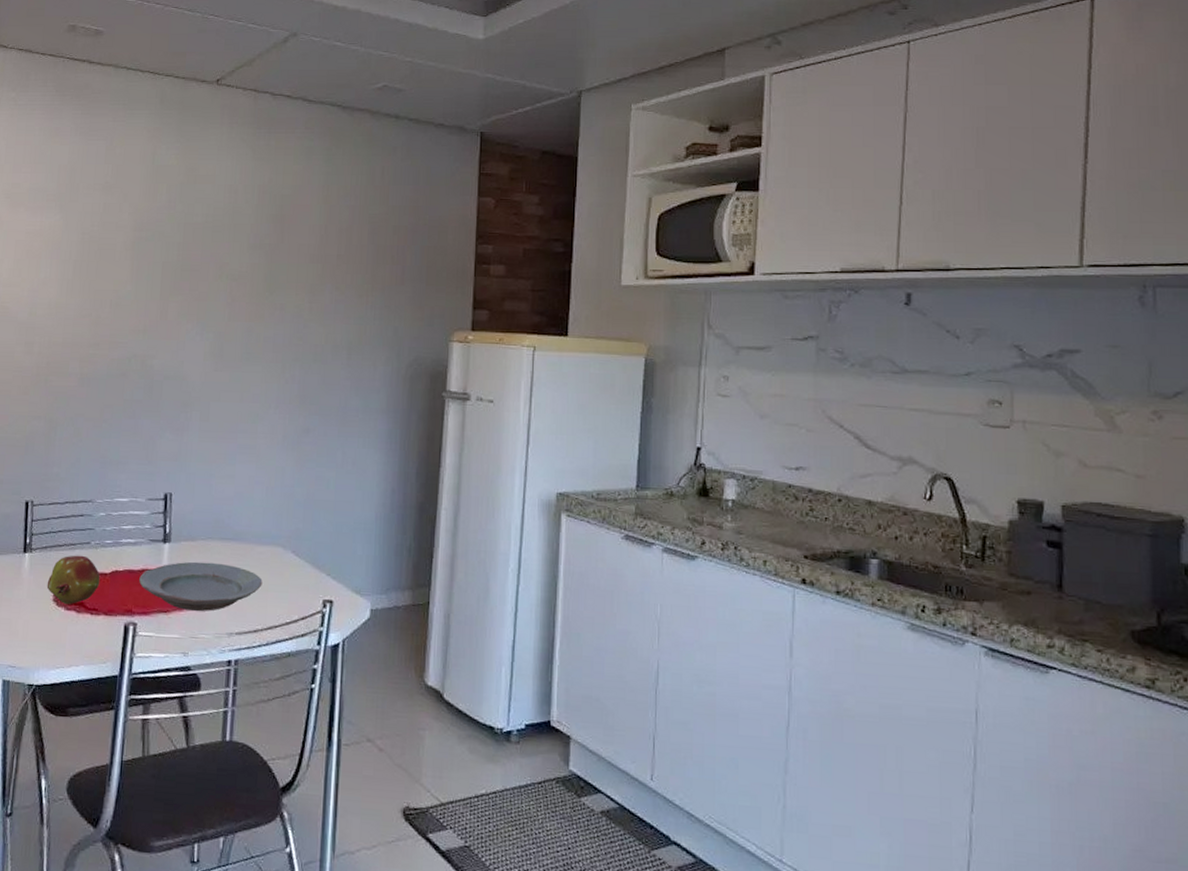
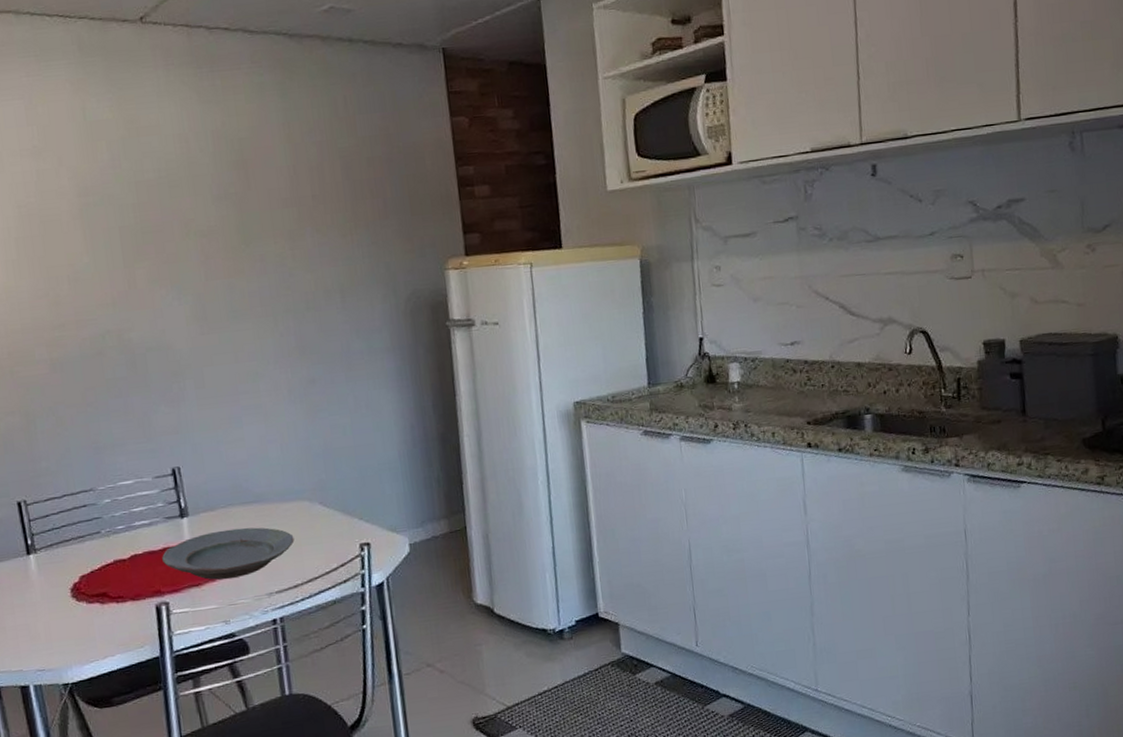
fruit: present [46,555,100,605] -> none [60,546,120,598]

